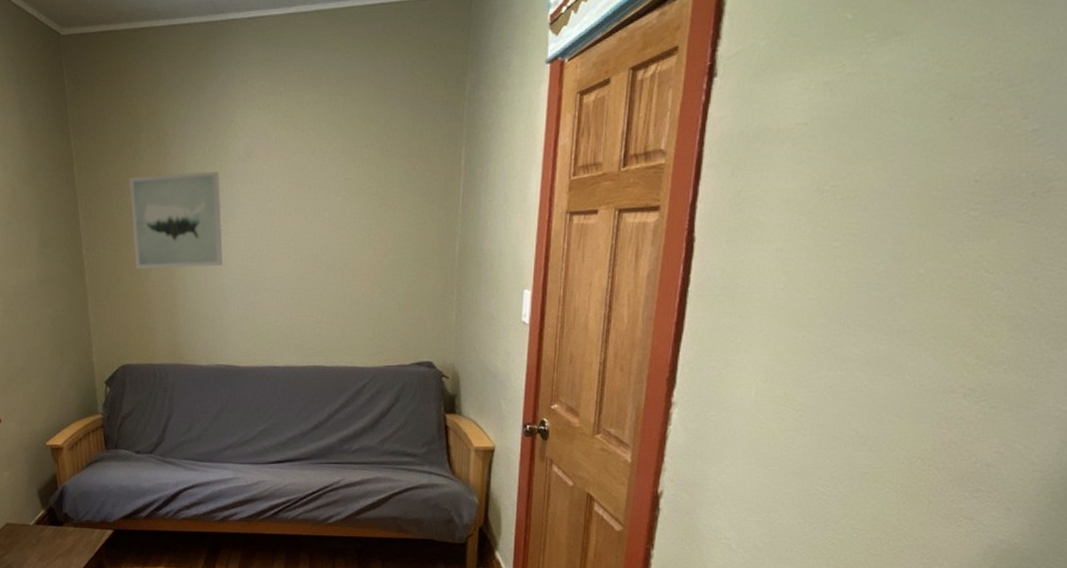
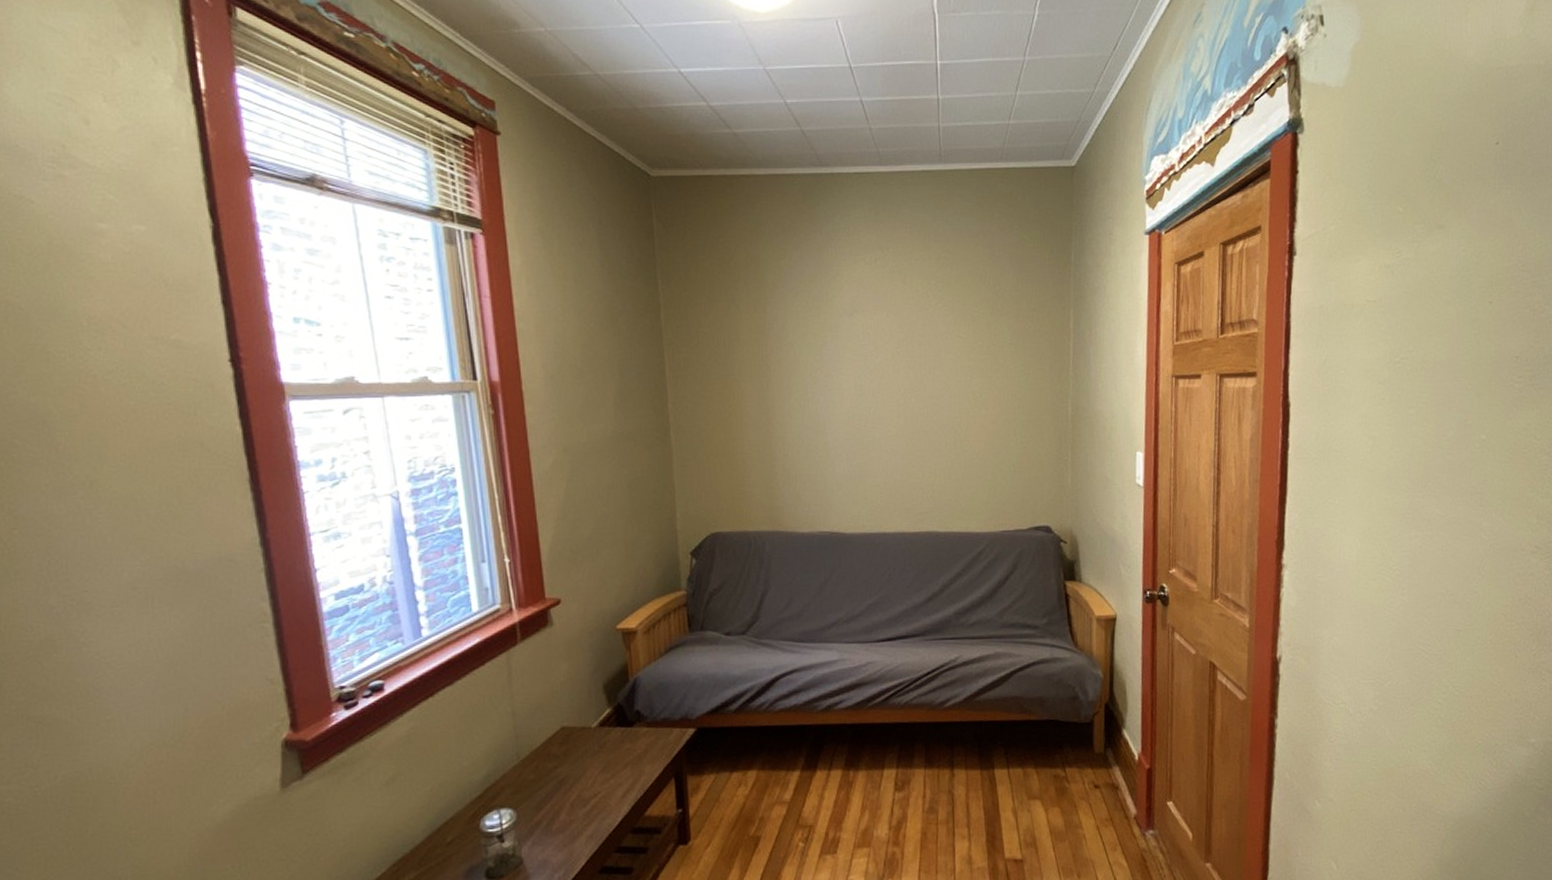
wall art: present [128,171,222,269] -> none [723,323,827,427]

